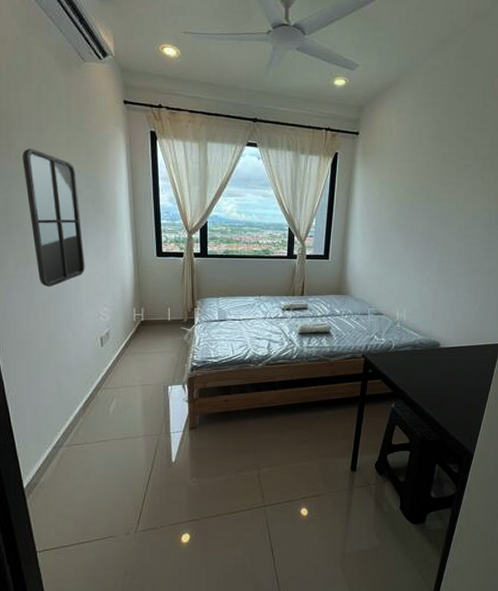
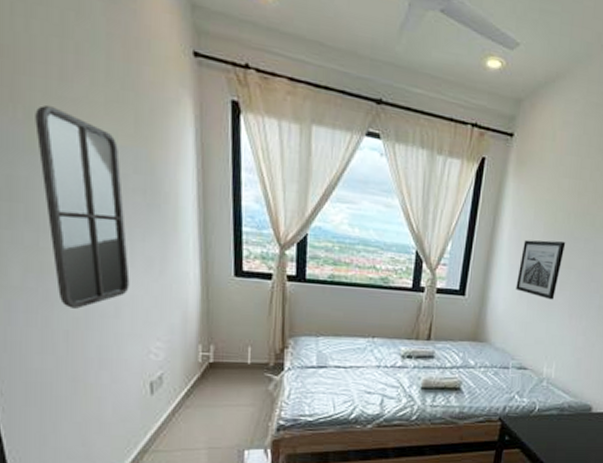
wall art: none [369,211,407,258] -> present [516,239,566,300]

